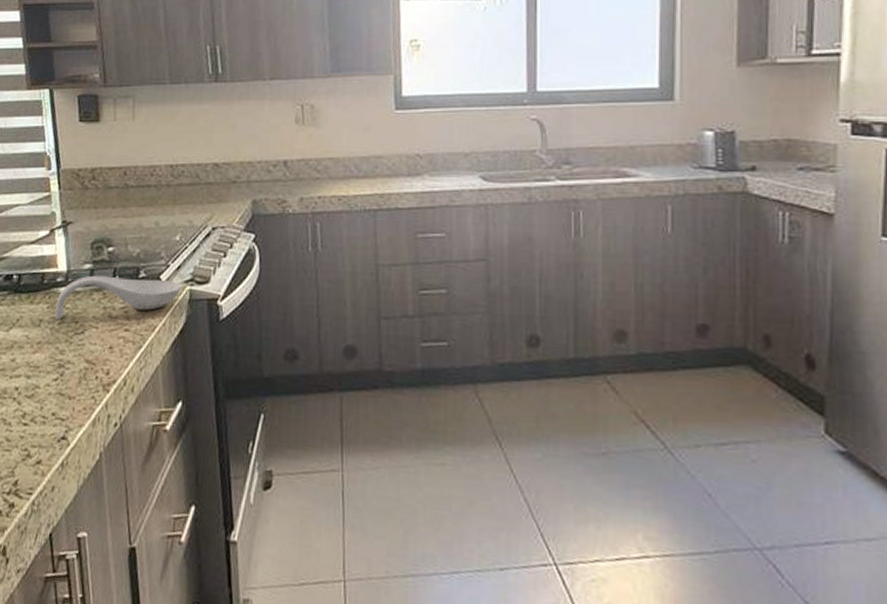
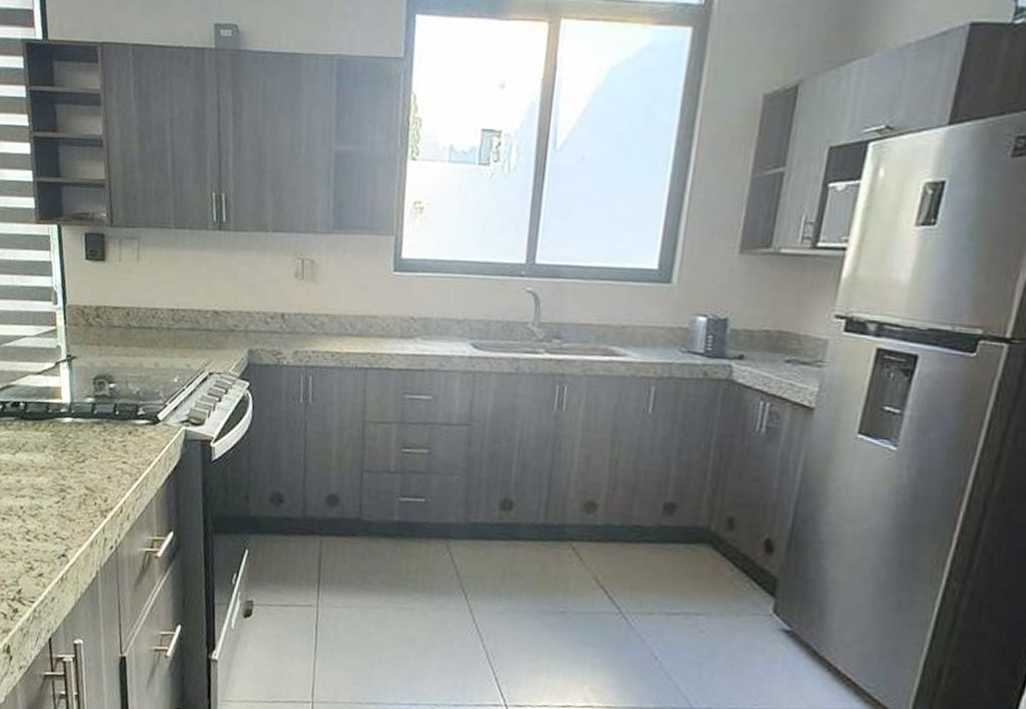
spoon rest: present [55,275,182,319] -> none [58,408,178,447]

